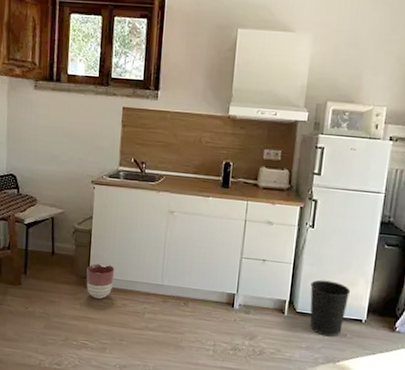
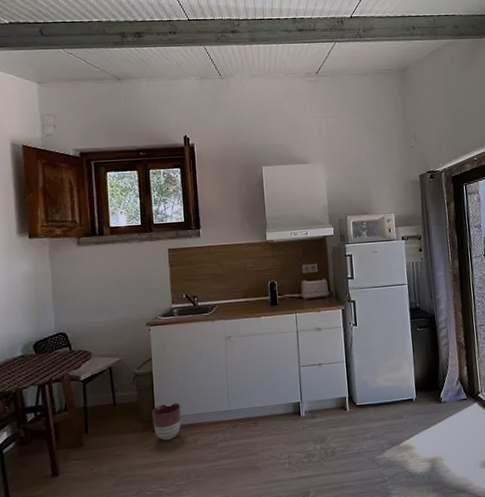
wastebasket: present [310,279,351,337] -> none [364,369,399,422]

